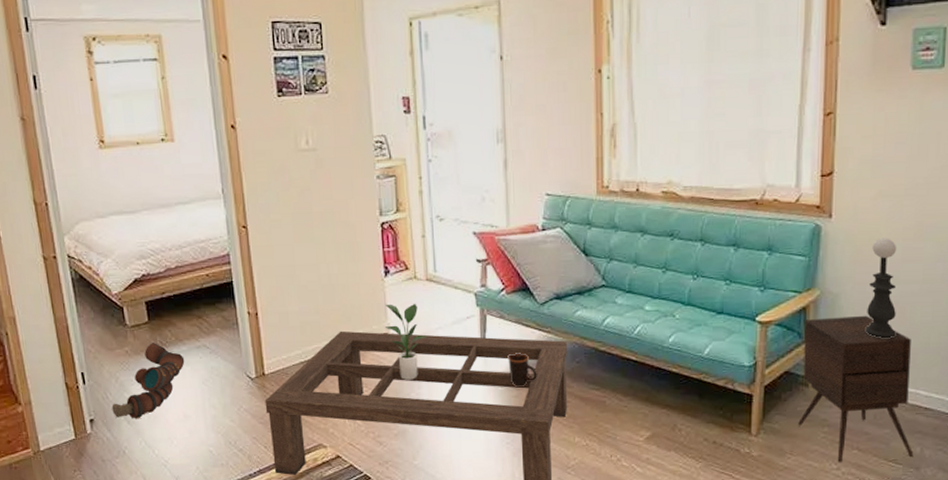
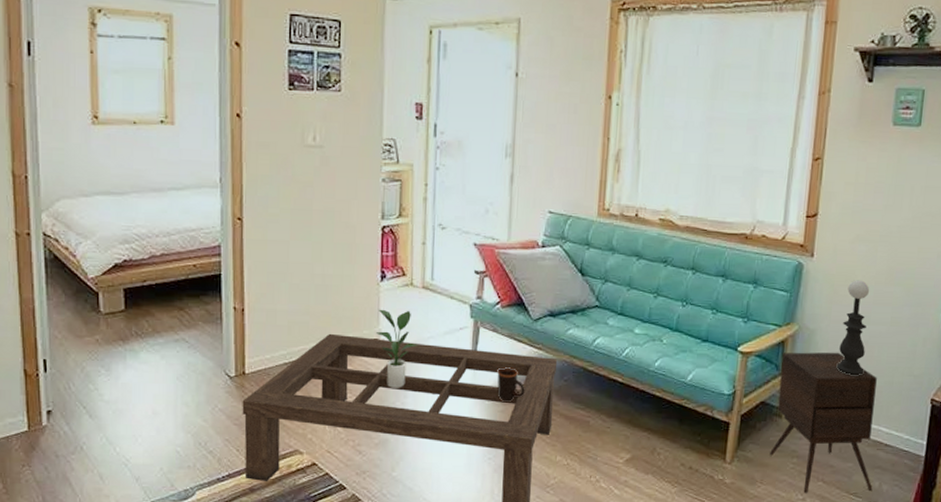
boots: present [112,343,185,419] -> none [73,333,160,413]

